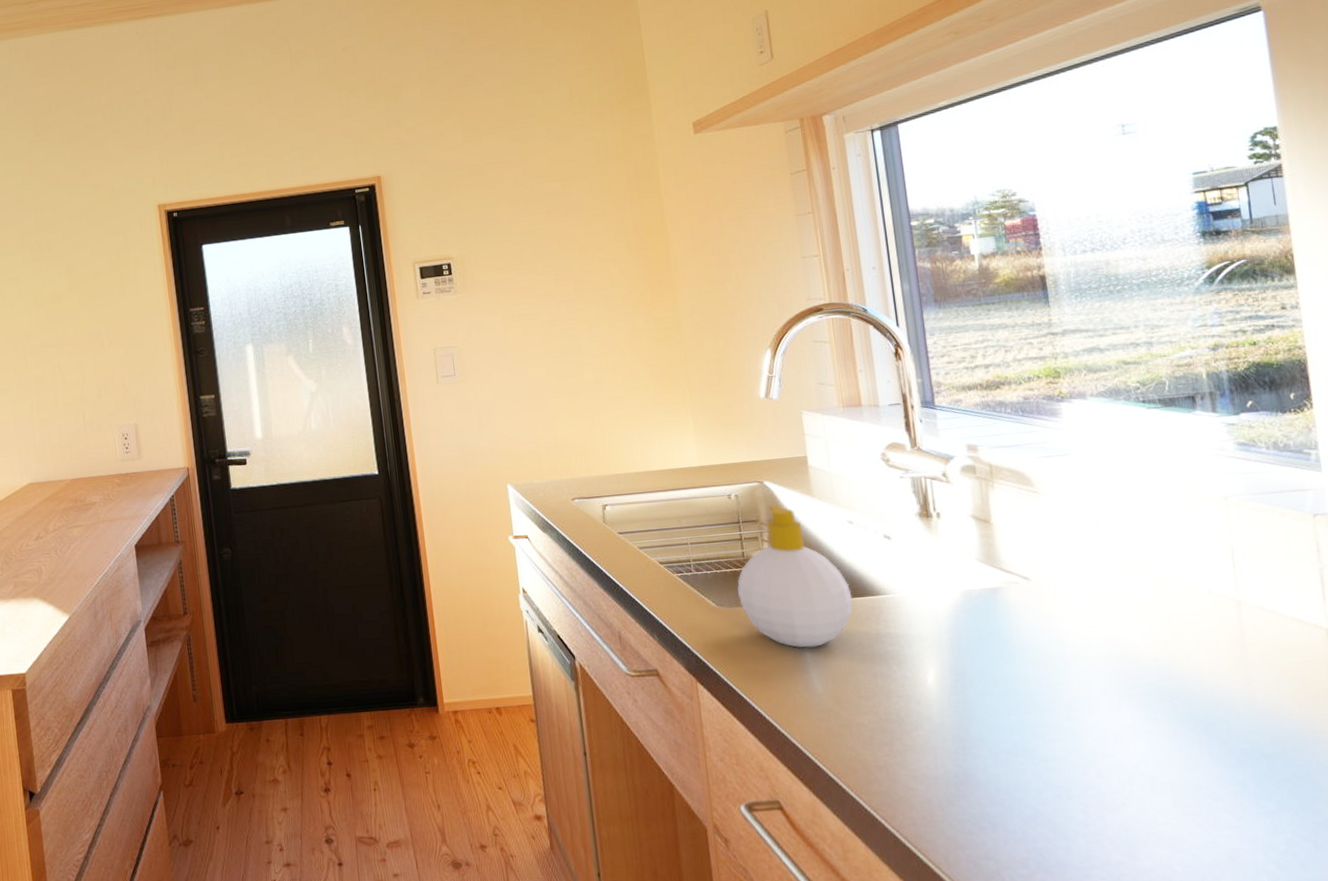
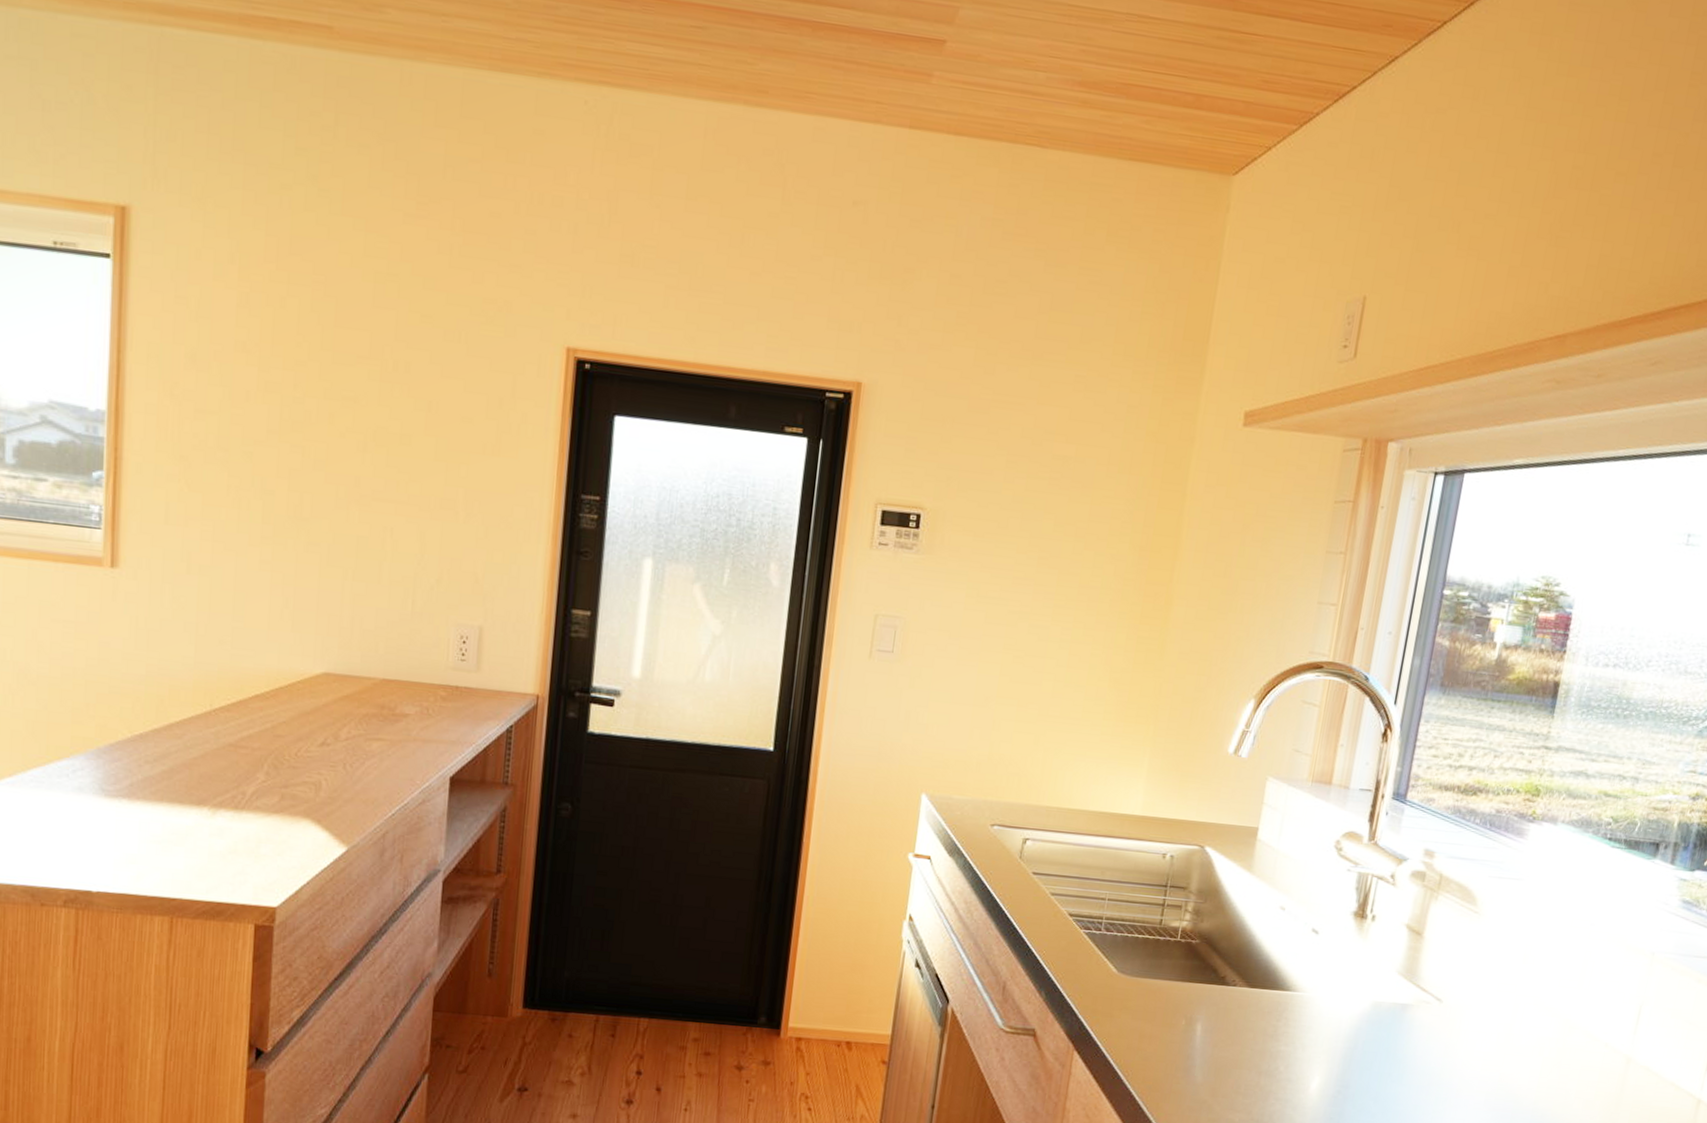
soap bottle: present [737,505,853,648] -> none [1142,873,1262,1034]

